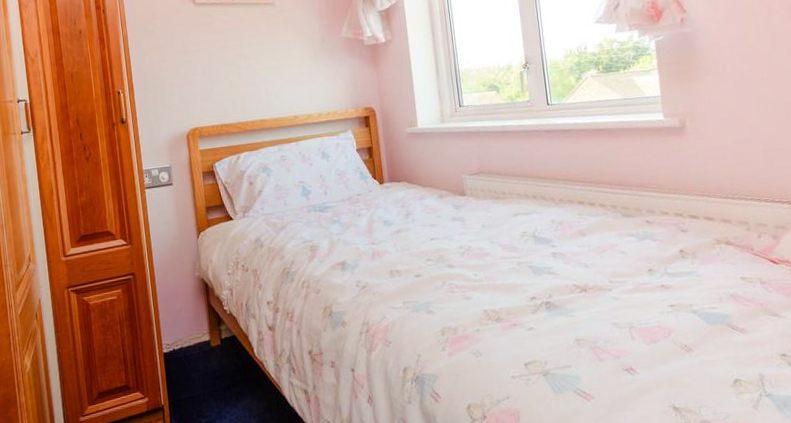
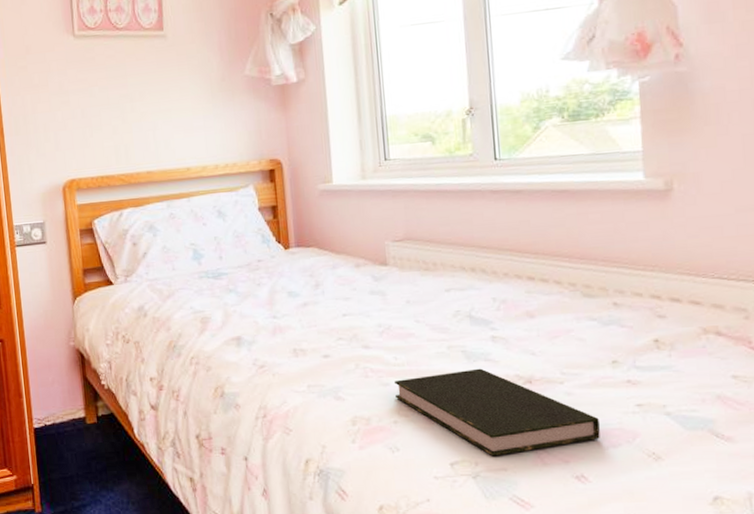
book: none [475,280,643,356] -> present [394,368,600,456]

